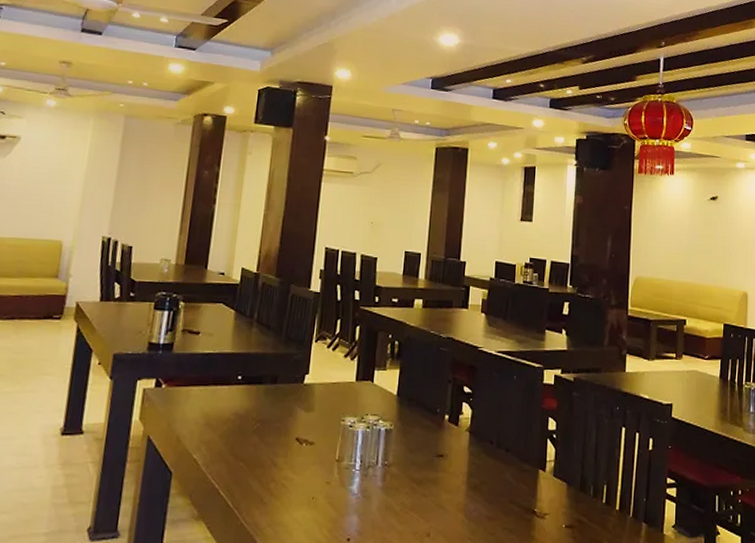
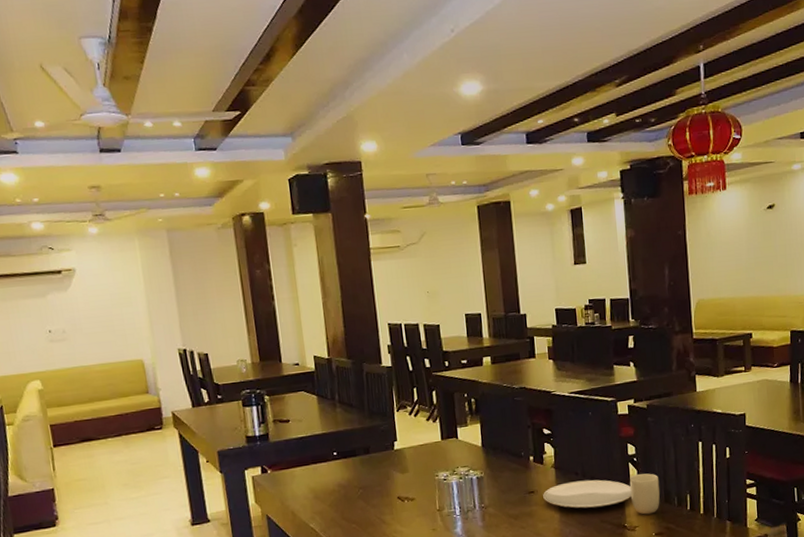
plate: none [452,450,546,486] -> present [543,479,632,509]
cup: none [544,454,577,502] -> present [629,473,661,515]

